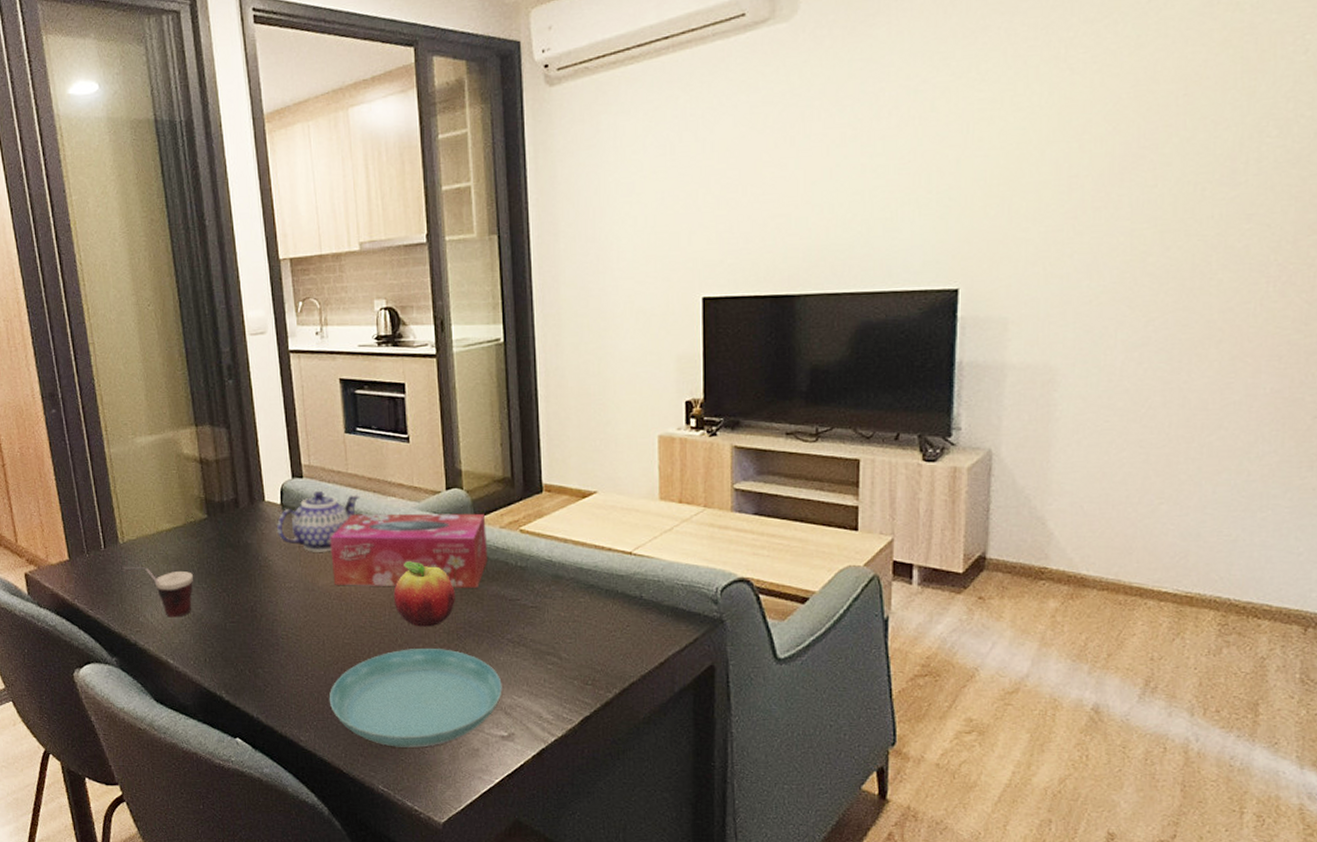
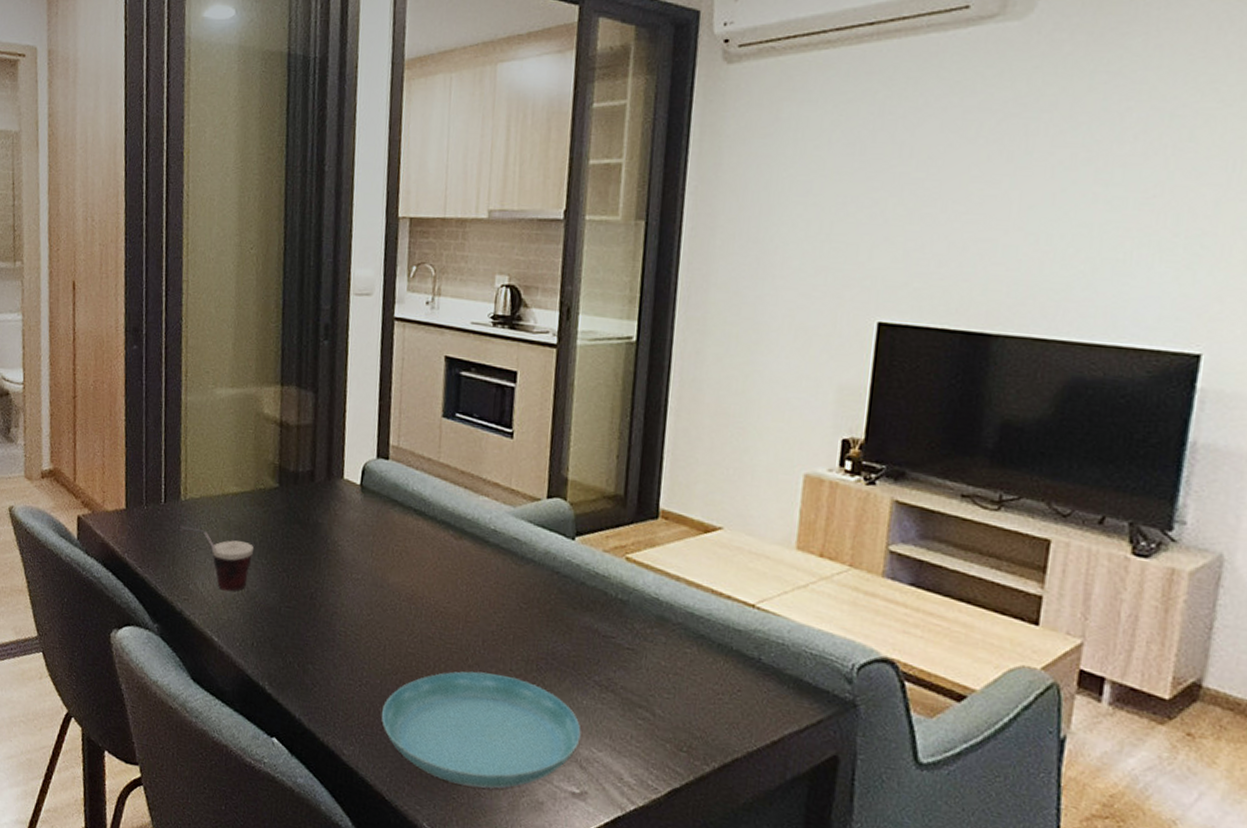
teapot: present [277,490,360,552] -> none [352,476,449,547]
tissue box: present [330,513,487,588] -> none [406,508,588,616]
fruit: present [393,561,455,627] -> none [470,571,541,651]

